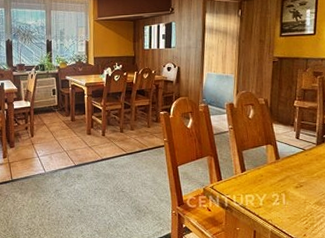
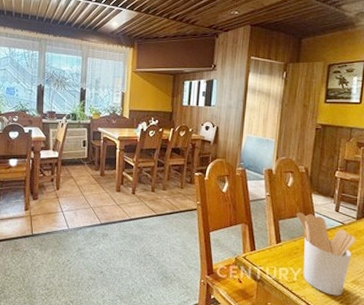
utensil holder: none [258,142,317,218] -> present [296,212,356,296]

